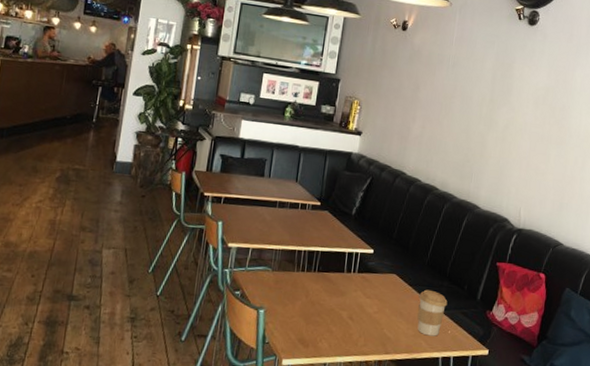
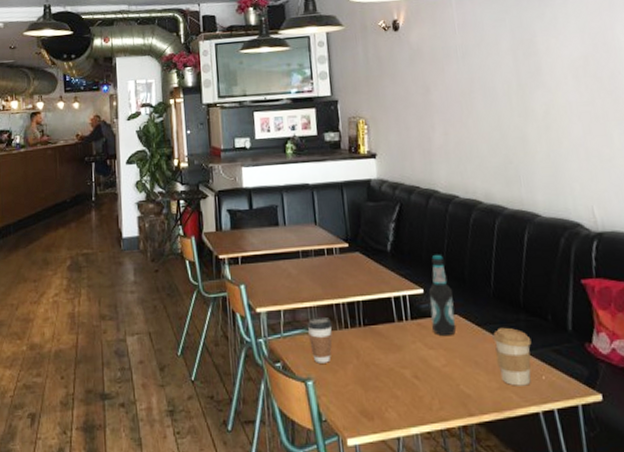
coffee cup: none [269,258,292,297] -> present [307,316,333,364]
bottle: none [373,224,397,290] -> present [428,255,457,337]

